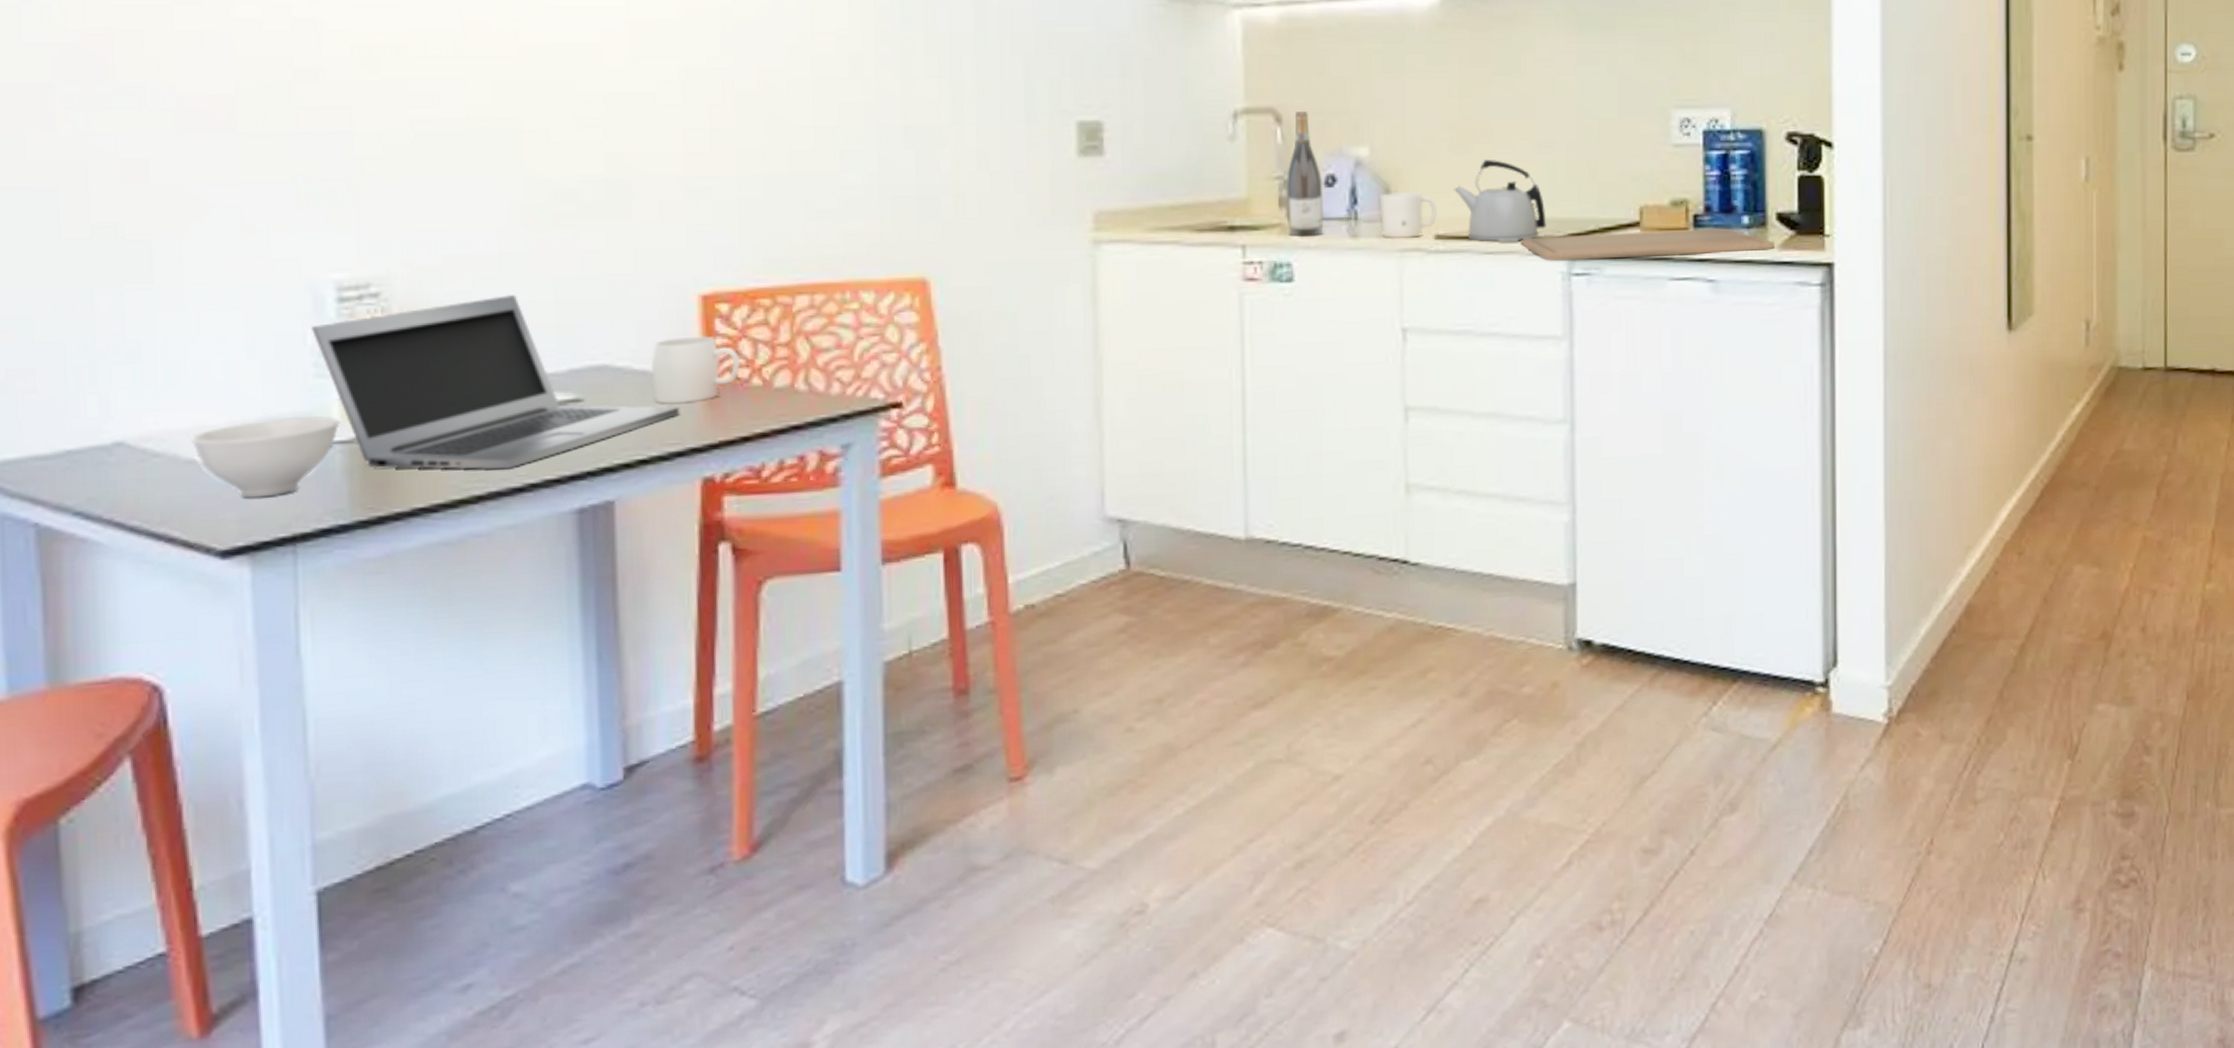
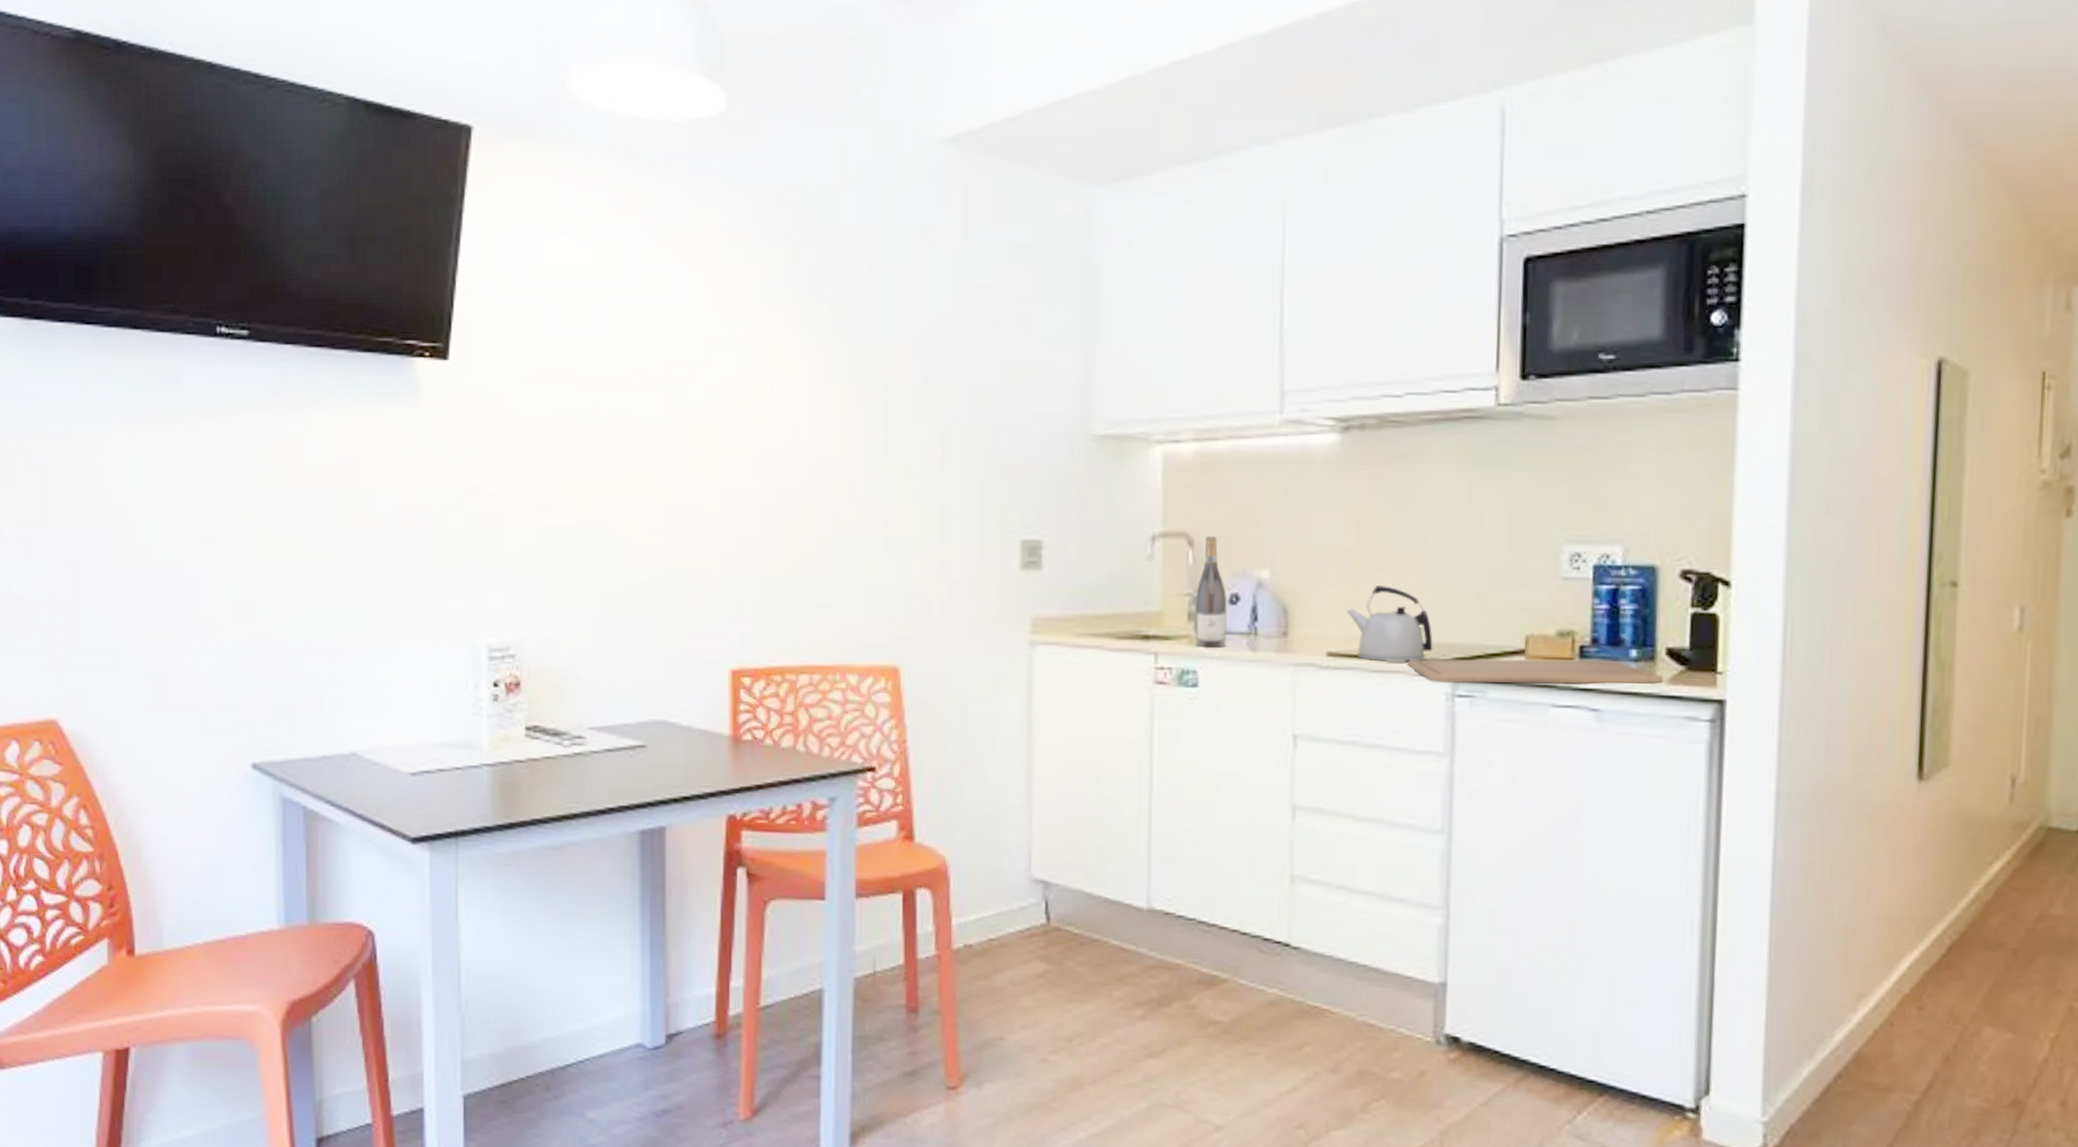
bowl: present [190,416,340,499] -> none [395,743,488,801]
laptop: present [312,295,680,470] -> none [472,662,713,795]
mug: present [650,336,741,405] -> none [694,702,758,755]
mug: present [1379,191,1438,238] -> none [1277,611,1331,654]

